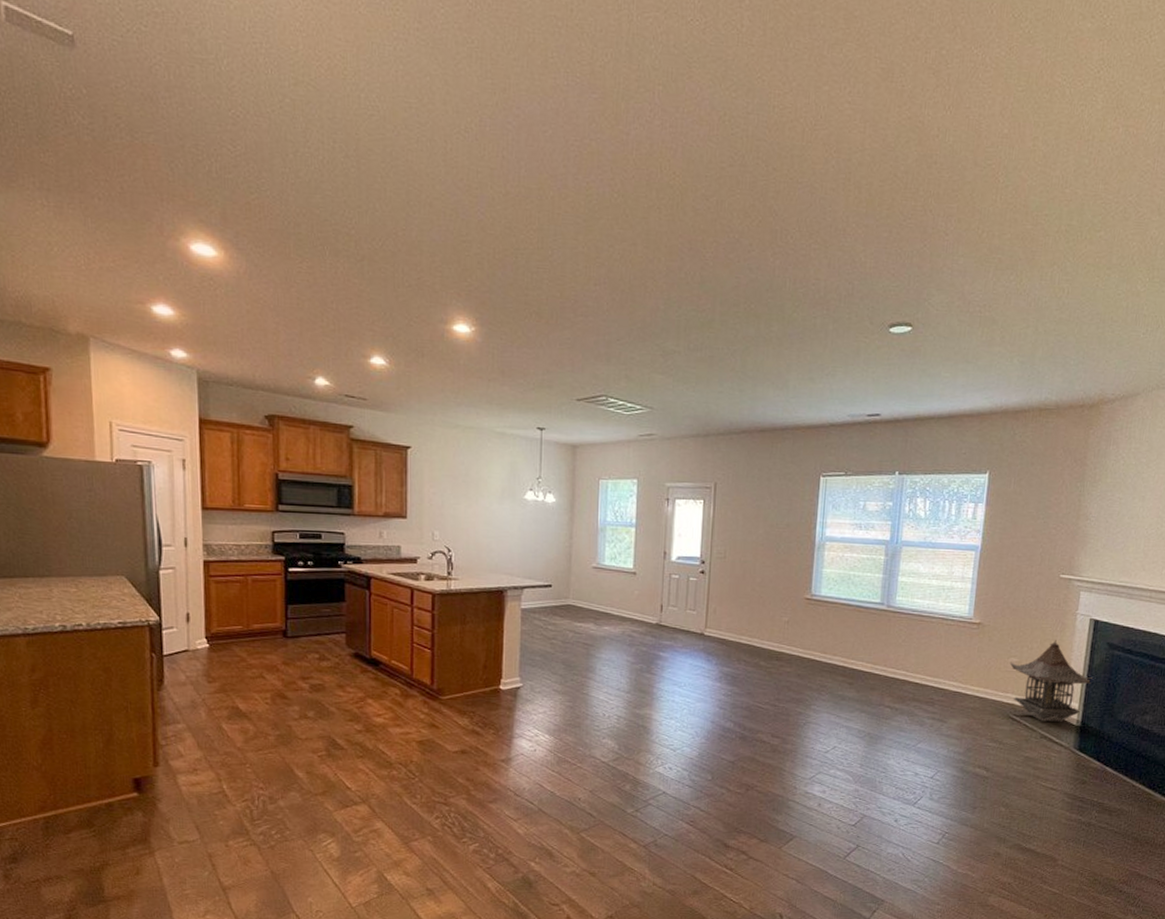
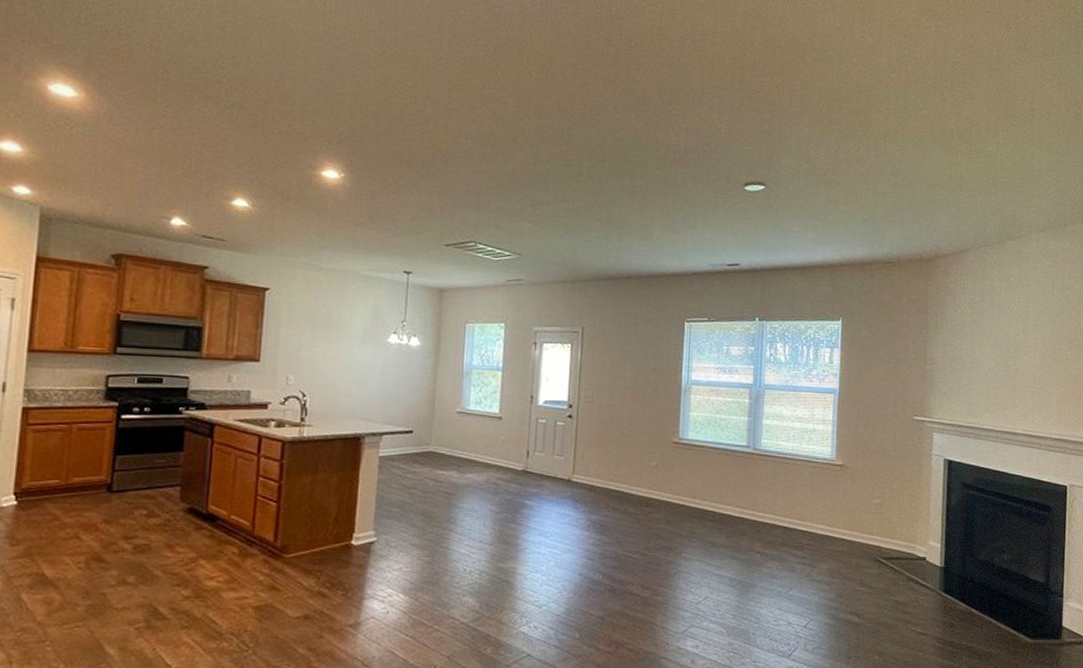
lantern: present [1009,639,1092,722] -> none [873,479,951,563]

